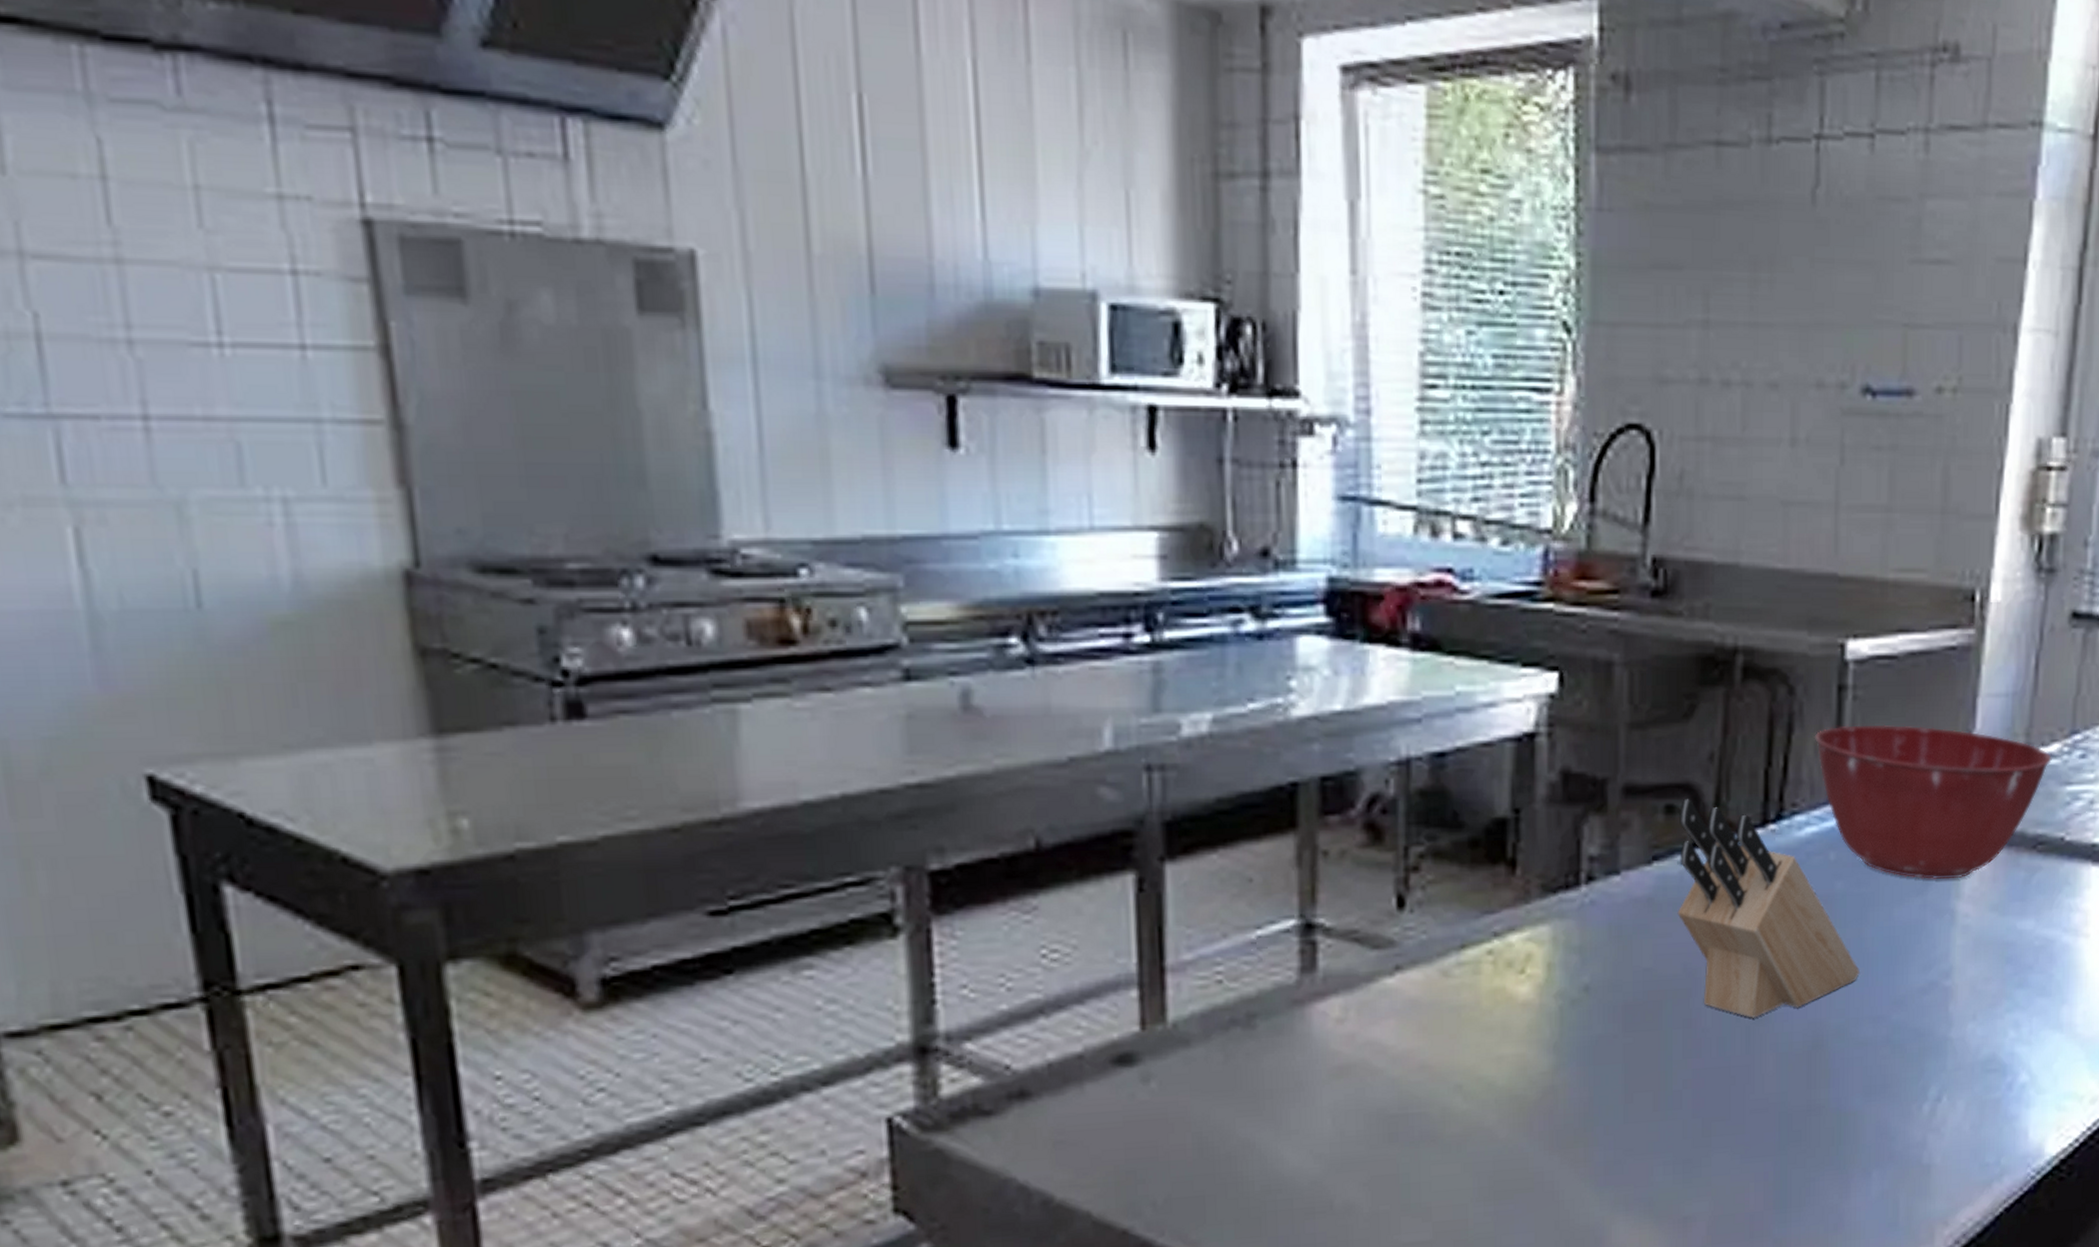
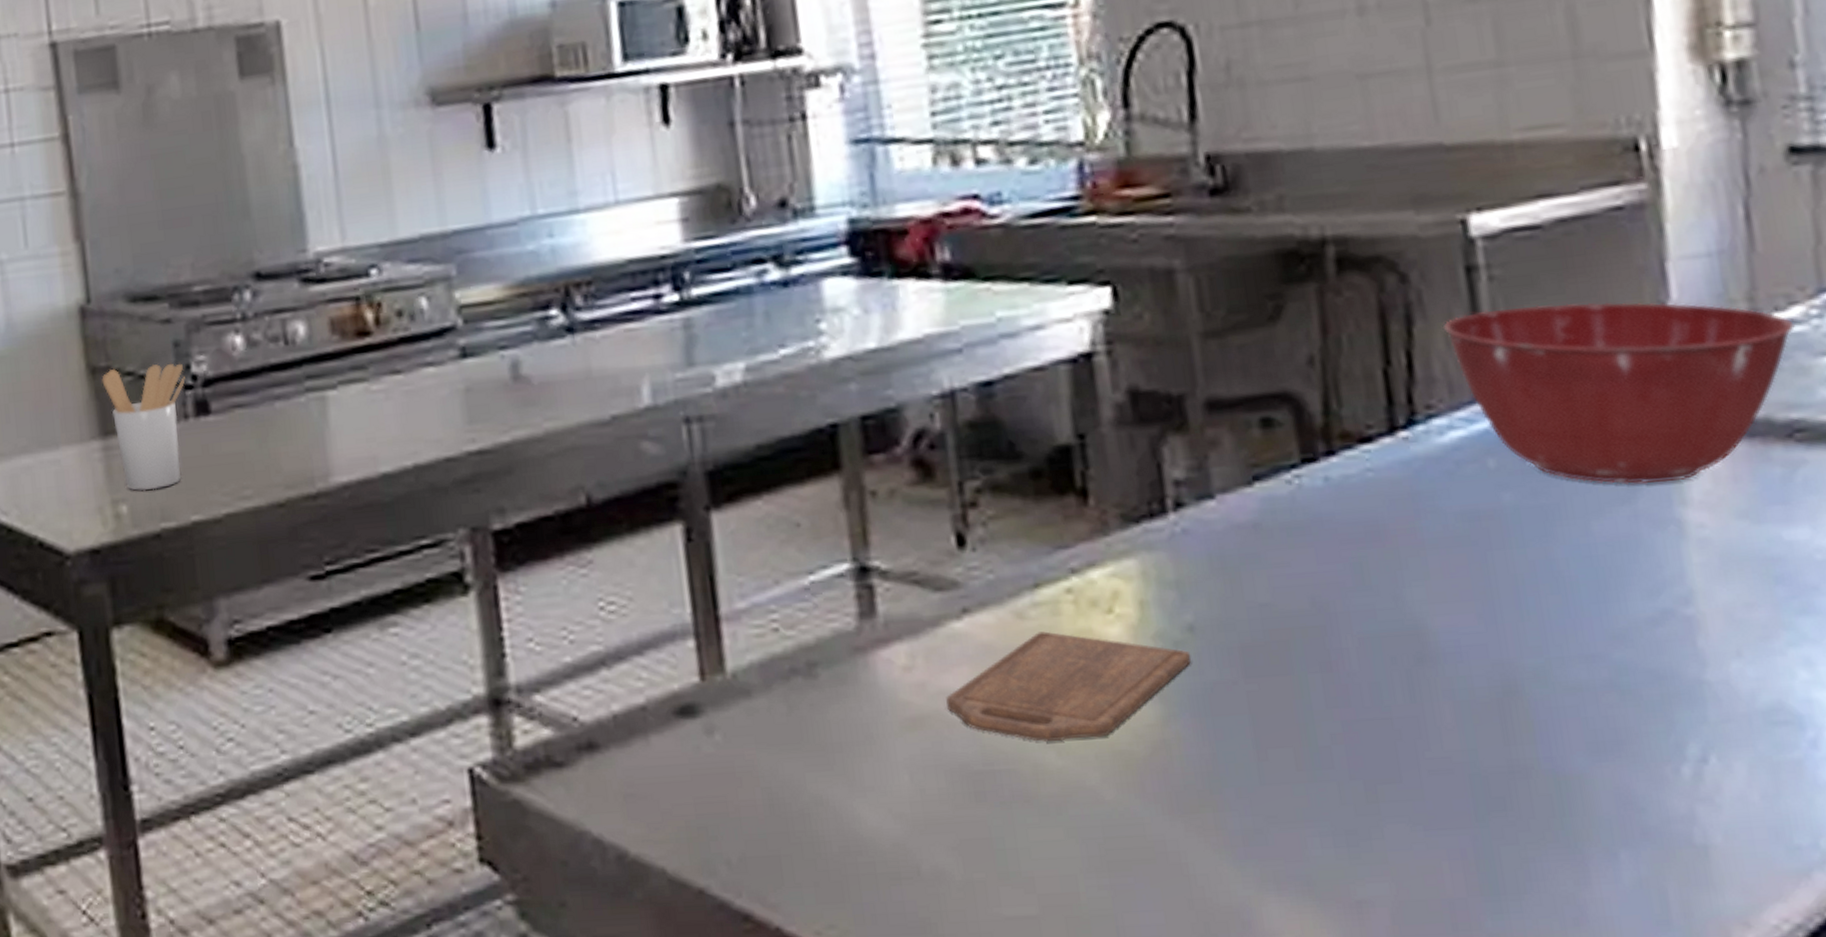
utensil holder: none [435,652,553,804] -> present [102,363,185,491]
cutting board: none [1372,988,1584,1088] -> present [946,631,1192,742]
knife block: present [1677,799,1860,1018] -> none [1278,409,1555,659]

